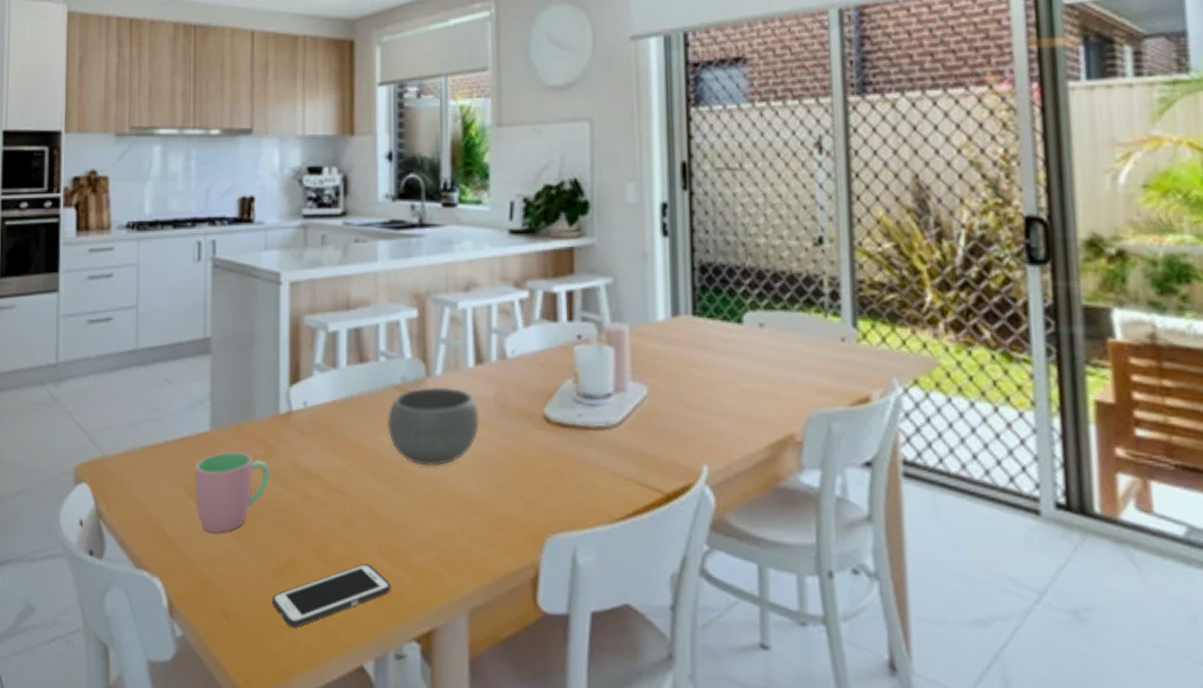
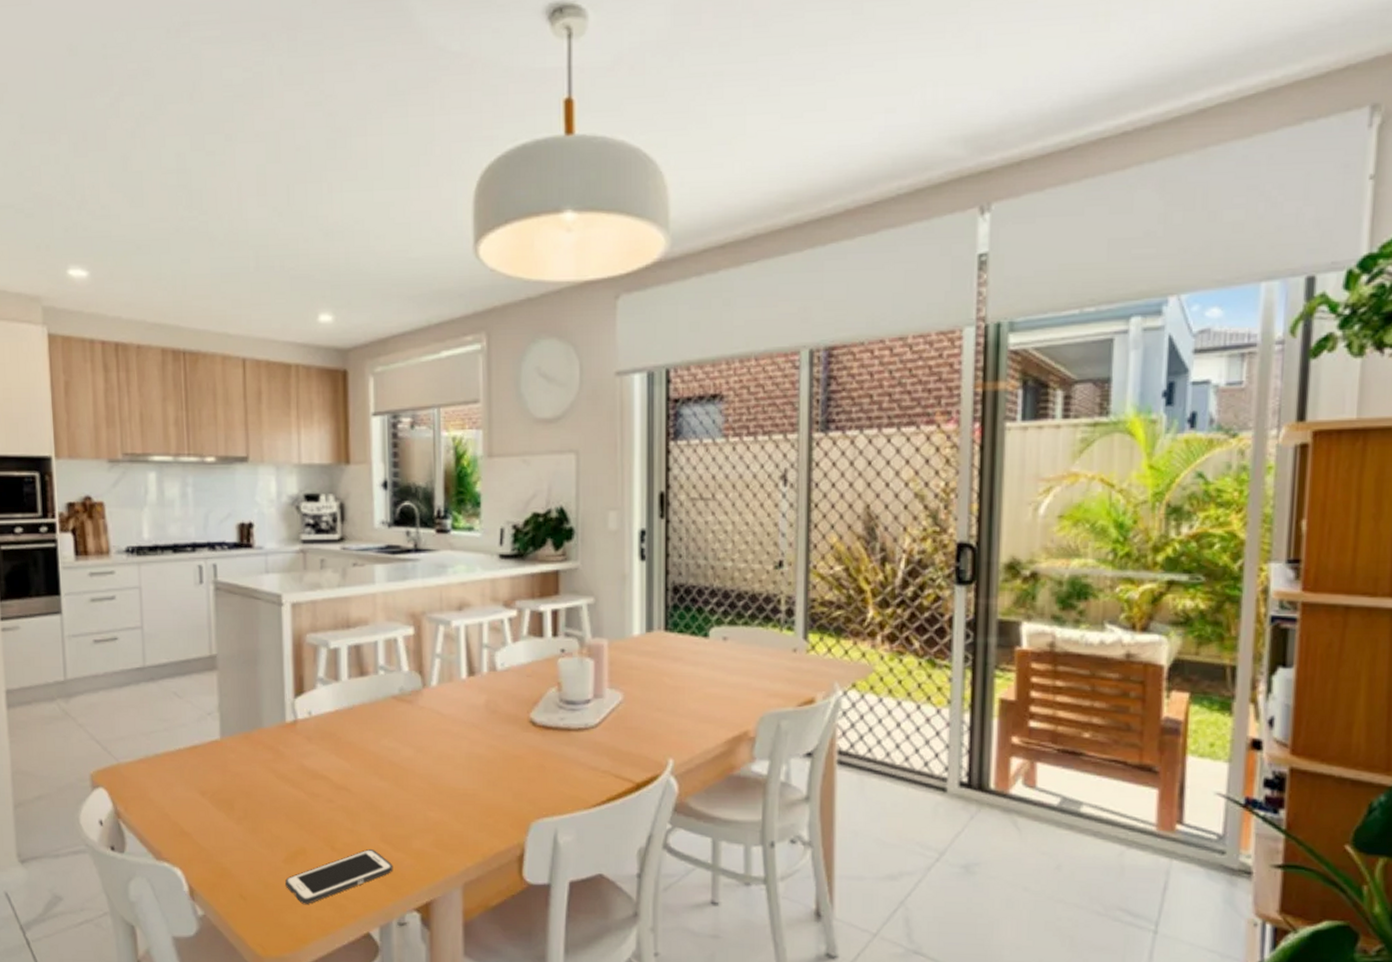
cup: present [195,451,270,533] -> none [207,756,279,828]
bowl: present [386,386,479,466] -> none [386,696,472,765]

